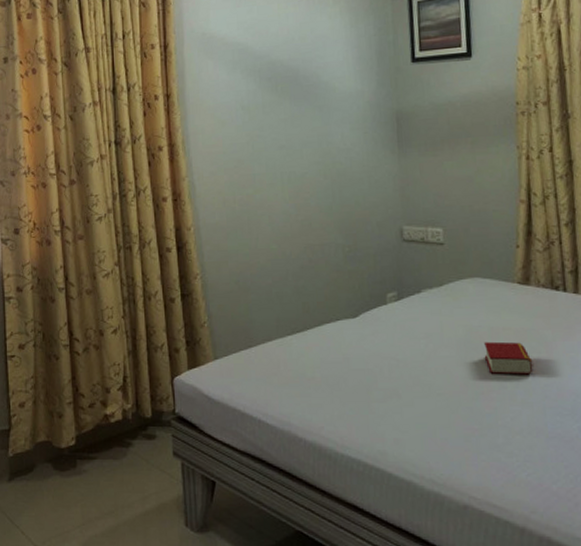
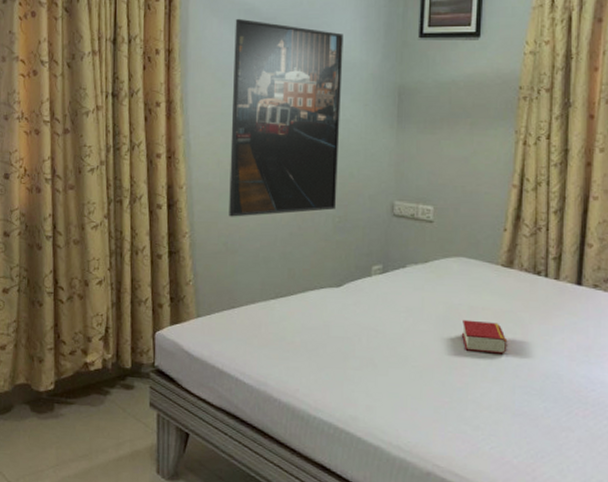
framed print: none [230,59,345,255] -> present [229,19,344,217]

